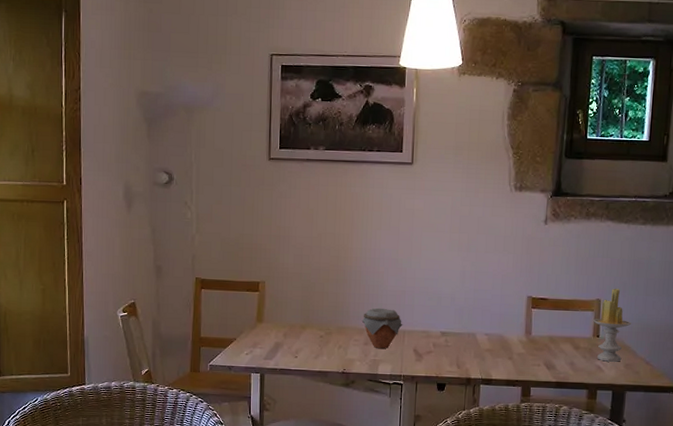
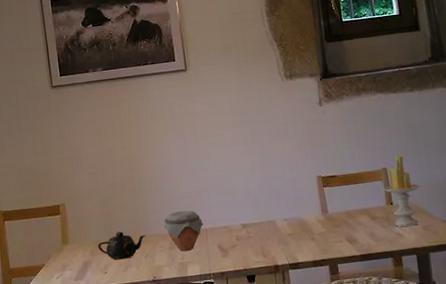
teapot: none [292,318,342,347] -> present [97,231,146,260]

